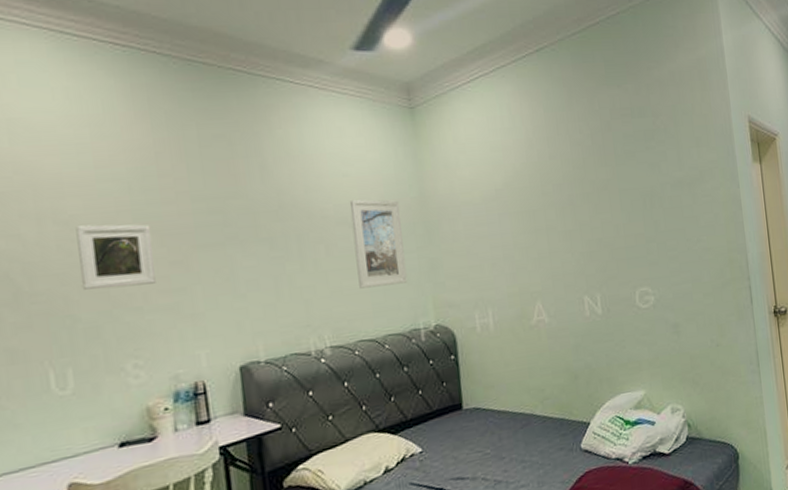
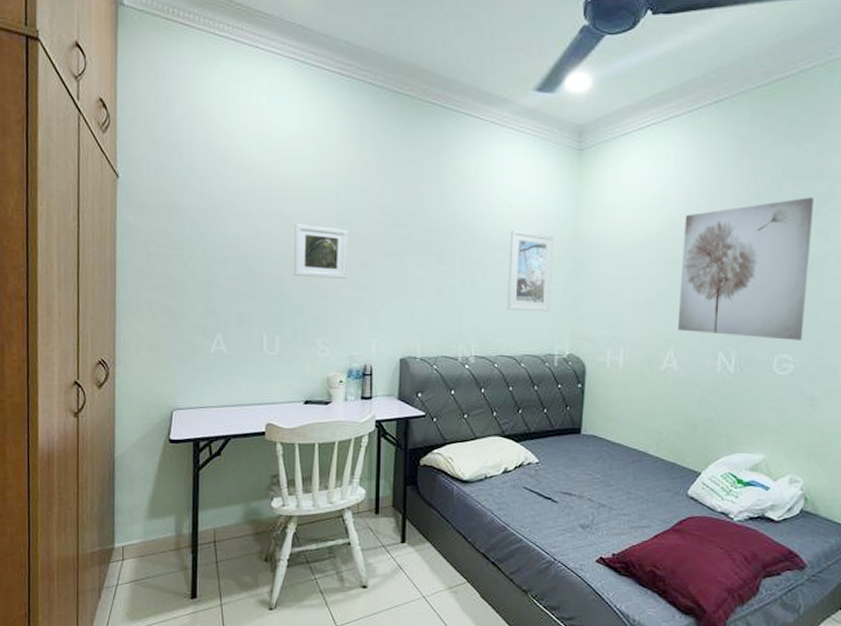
wall art: none [528,134,657,281] -> present [678,197,814,341]

